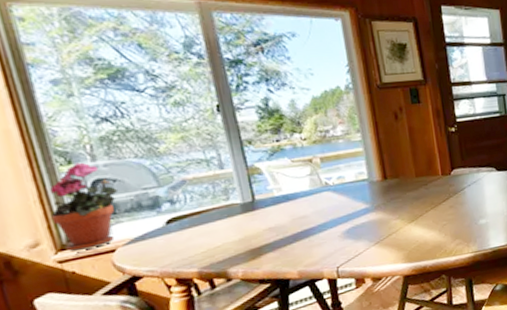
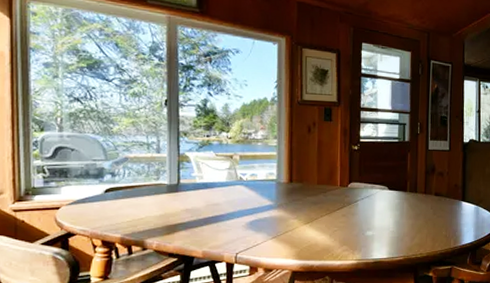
potted plant: present [50,162,119,252] -> none [17,131,74,204]

